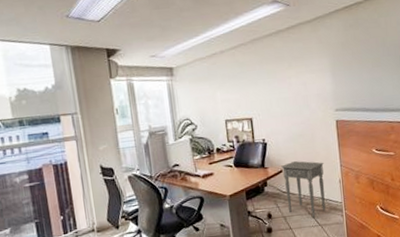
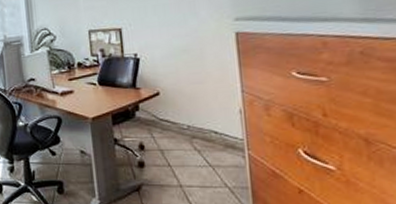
side table: present [280,161,326,217] -> none [156,82,219,155]

